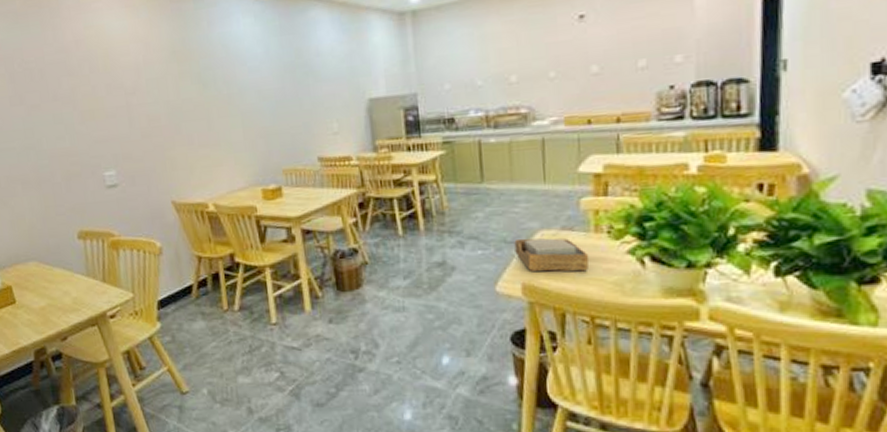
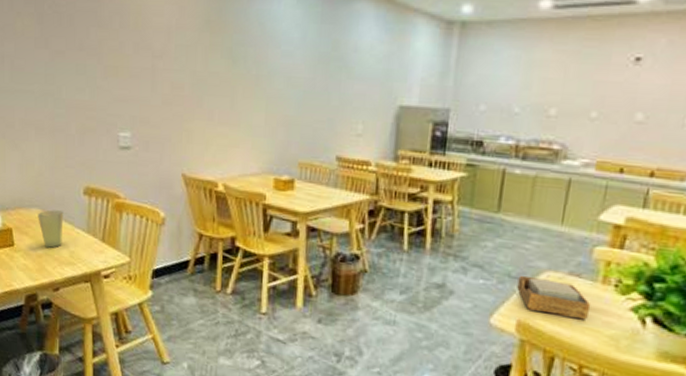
cup: none [35,259,64,298] -> present [38,210,64,248]

